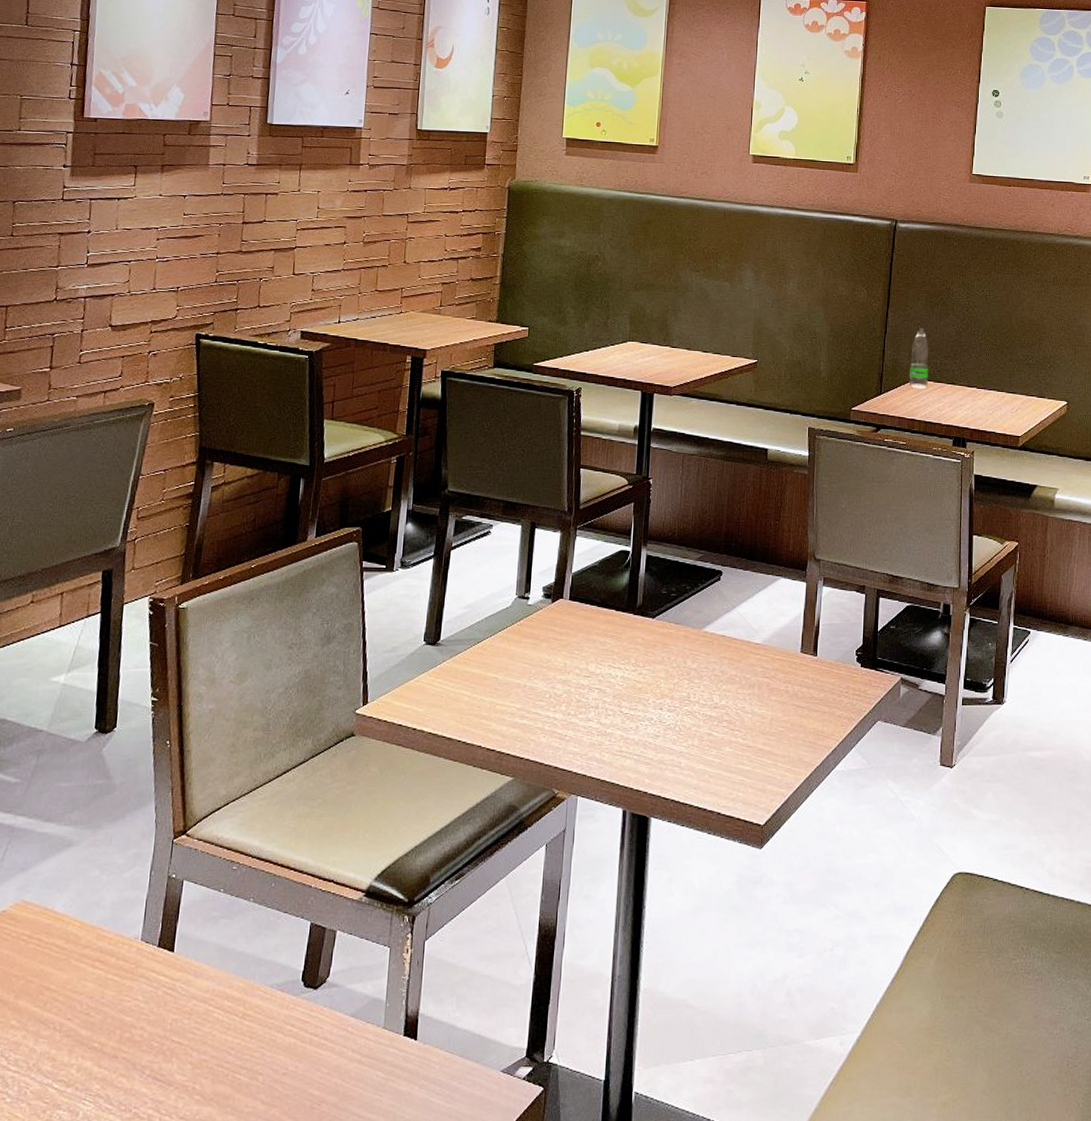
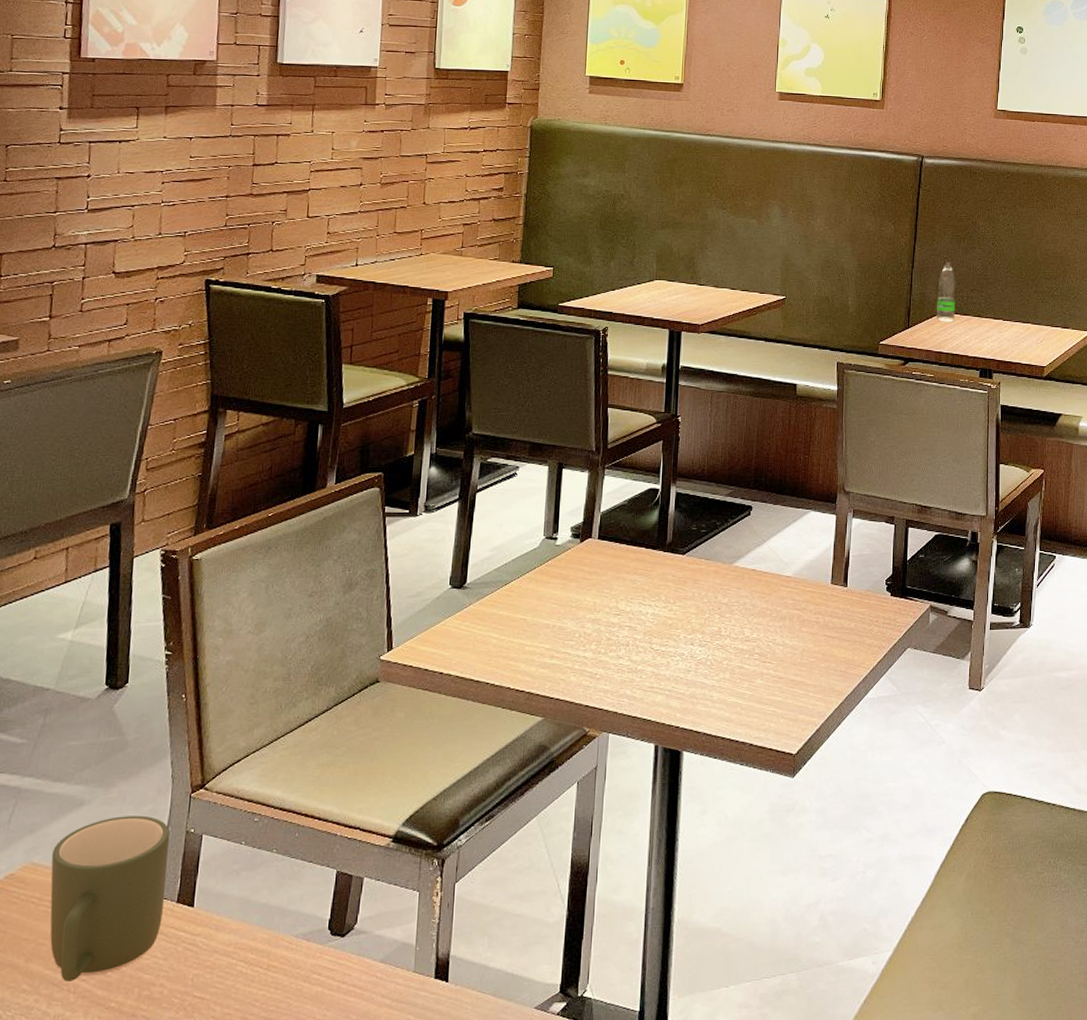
mug: none [38,858,153,1020] -> present [50,815,170,982]

